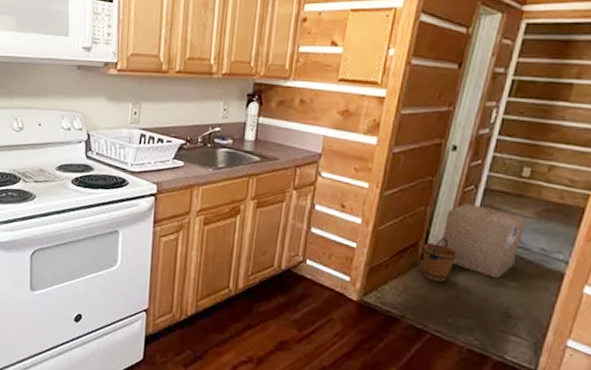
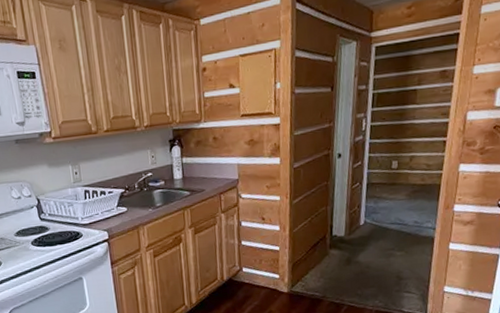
bucket: present [422,237,458,282] -> none [329,228,356,264]
cardboard box: present [441,203,527,279] -> none [342,197,401,252]

